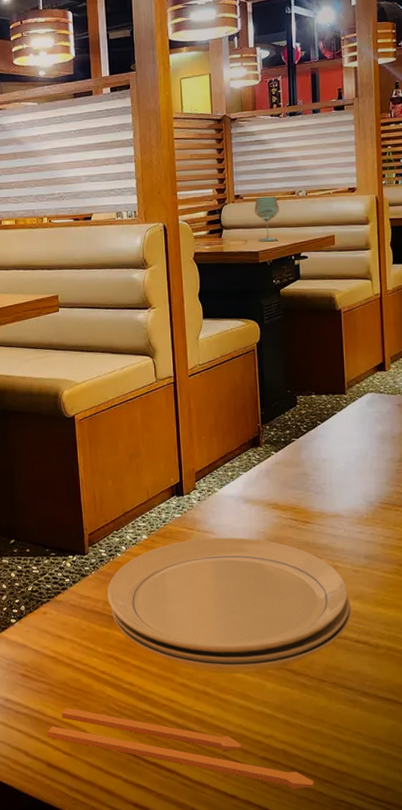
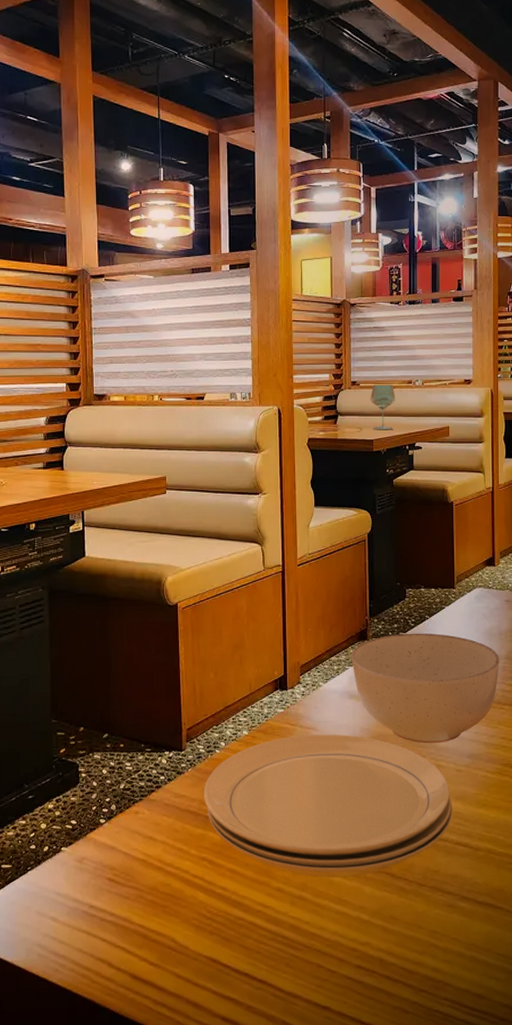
chopsticks: present [47,708,315,789] -> none [133,915,410,1000]
bowl: none [244,438,394,546] -> present [351,633,500,744]

